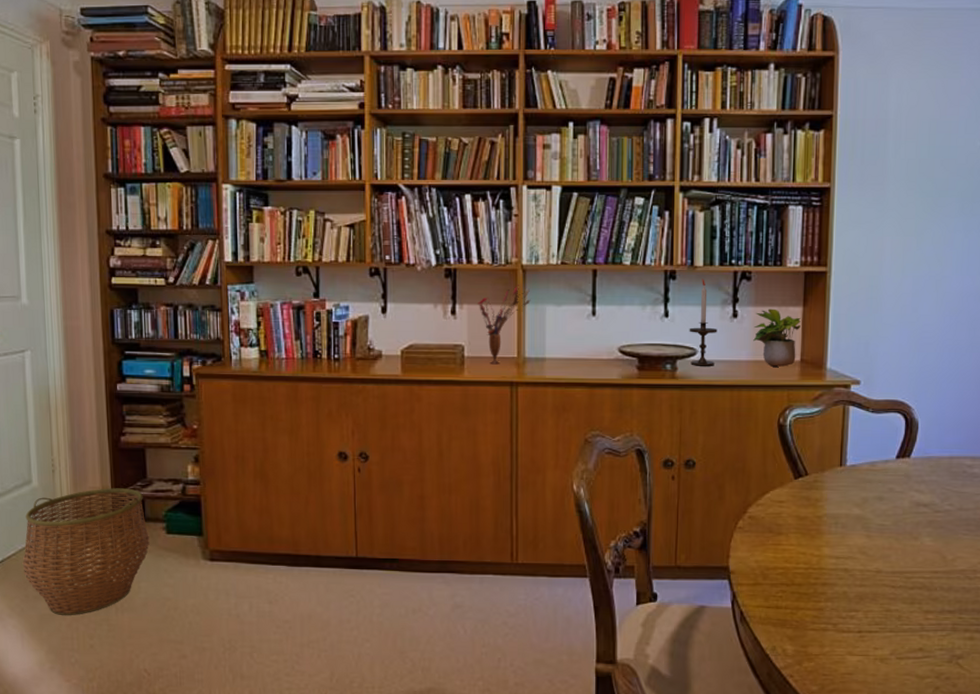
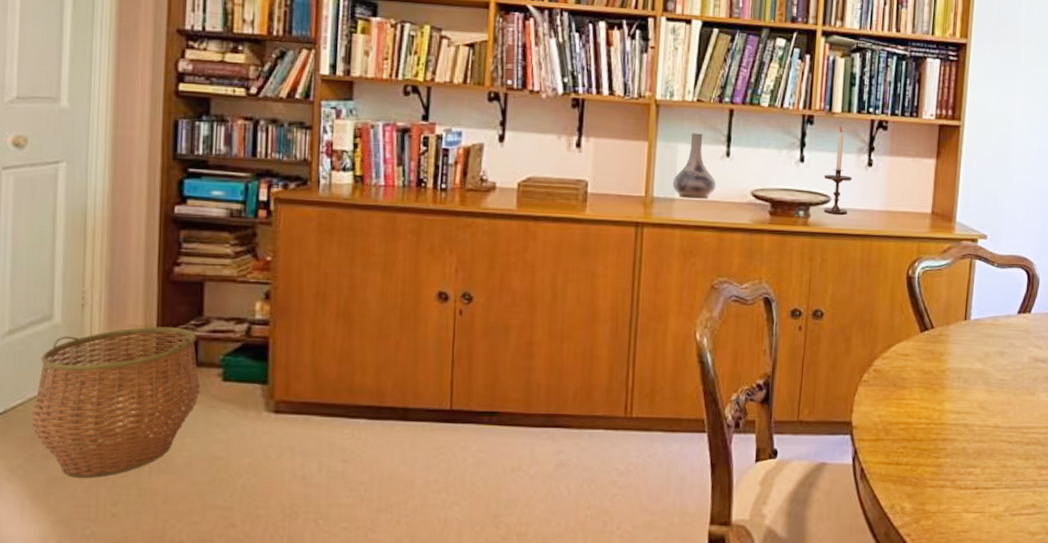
bouquet: present [478,285,531,365] -> none [606,120,663,203]
decorative vase: none [544,294,583,357] -> present [674,133,715,199]
potted plant: present [753,309,801,368] -> none [887,159,933,219]

